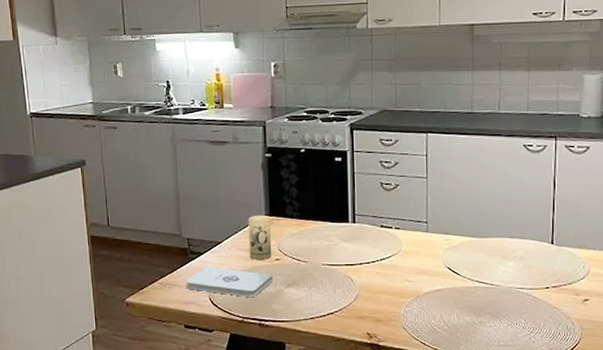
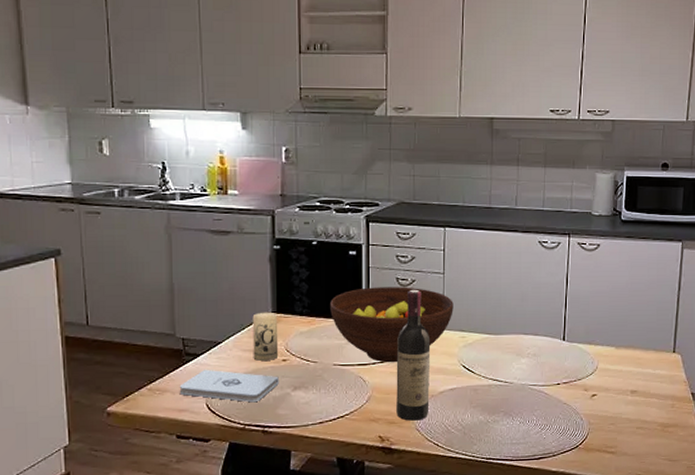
fruit bowl: none [318,191,437,264] -> present [330,287,453,363]
wine bottle: none [382,193,415,319] -> present [396,289,431,421]

